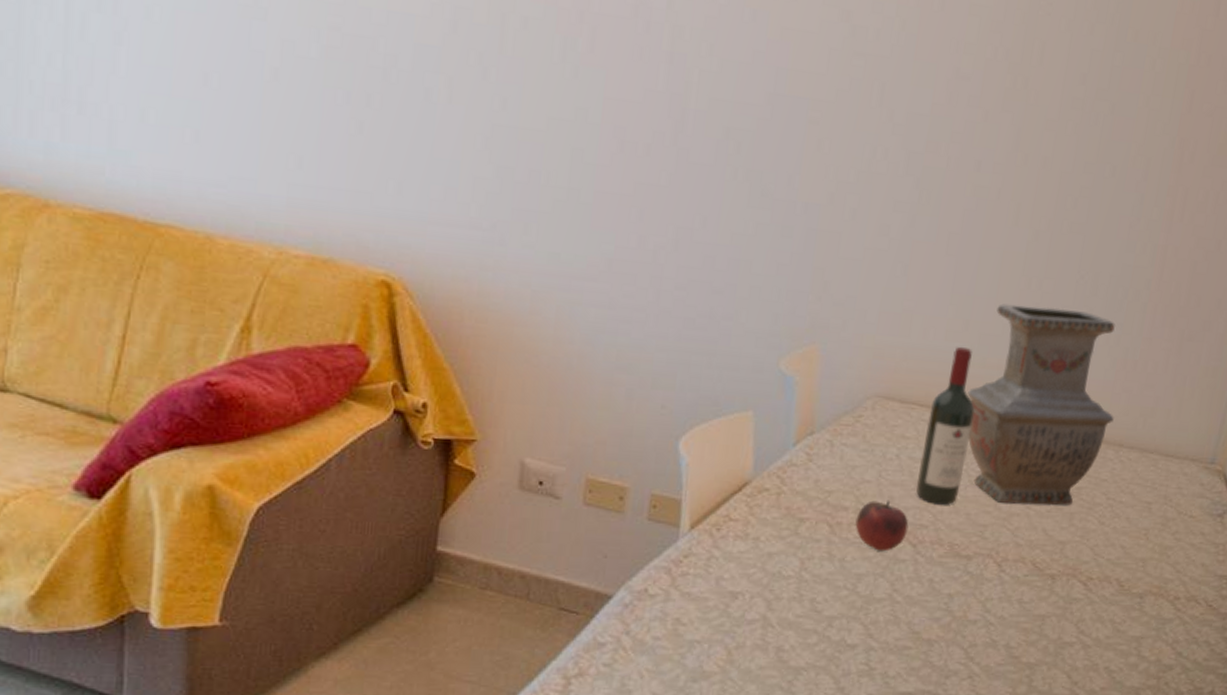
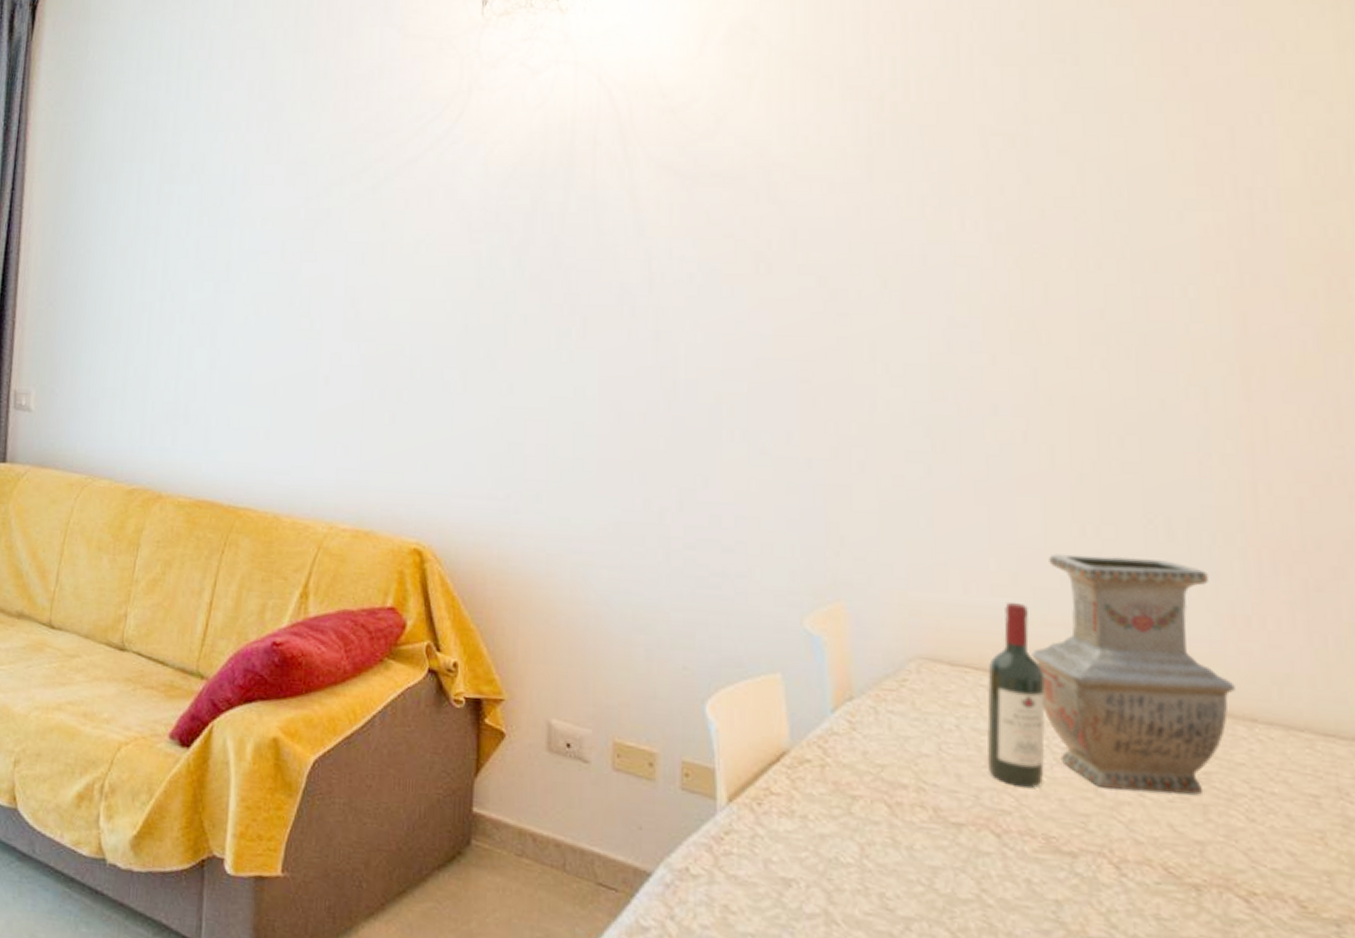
fruit: present [855,500,909,552] -> none [919,778,987,841]

